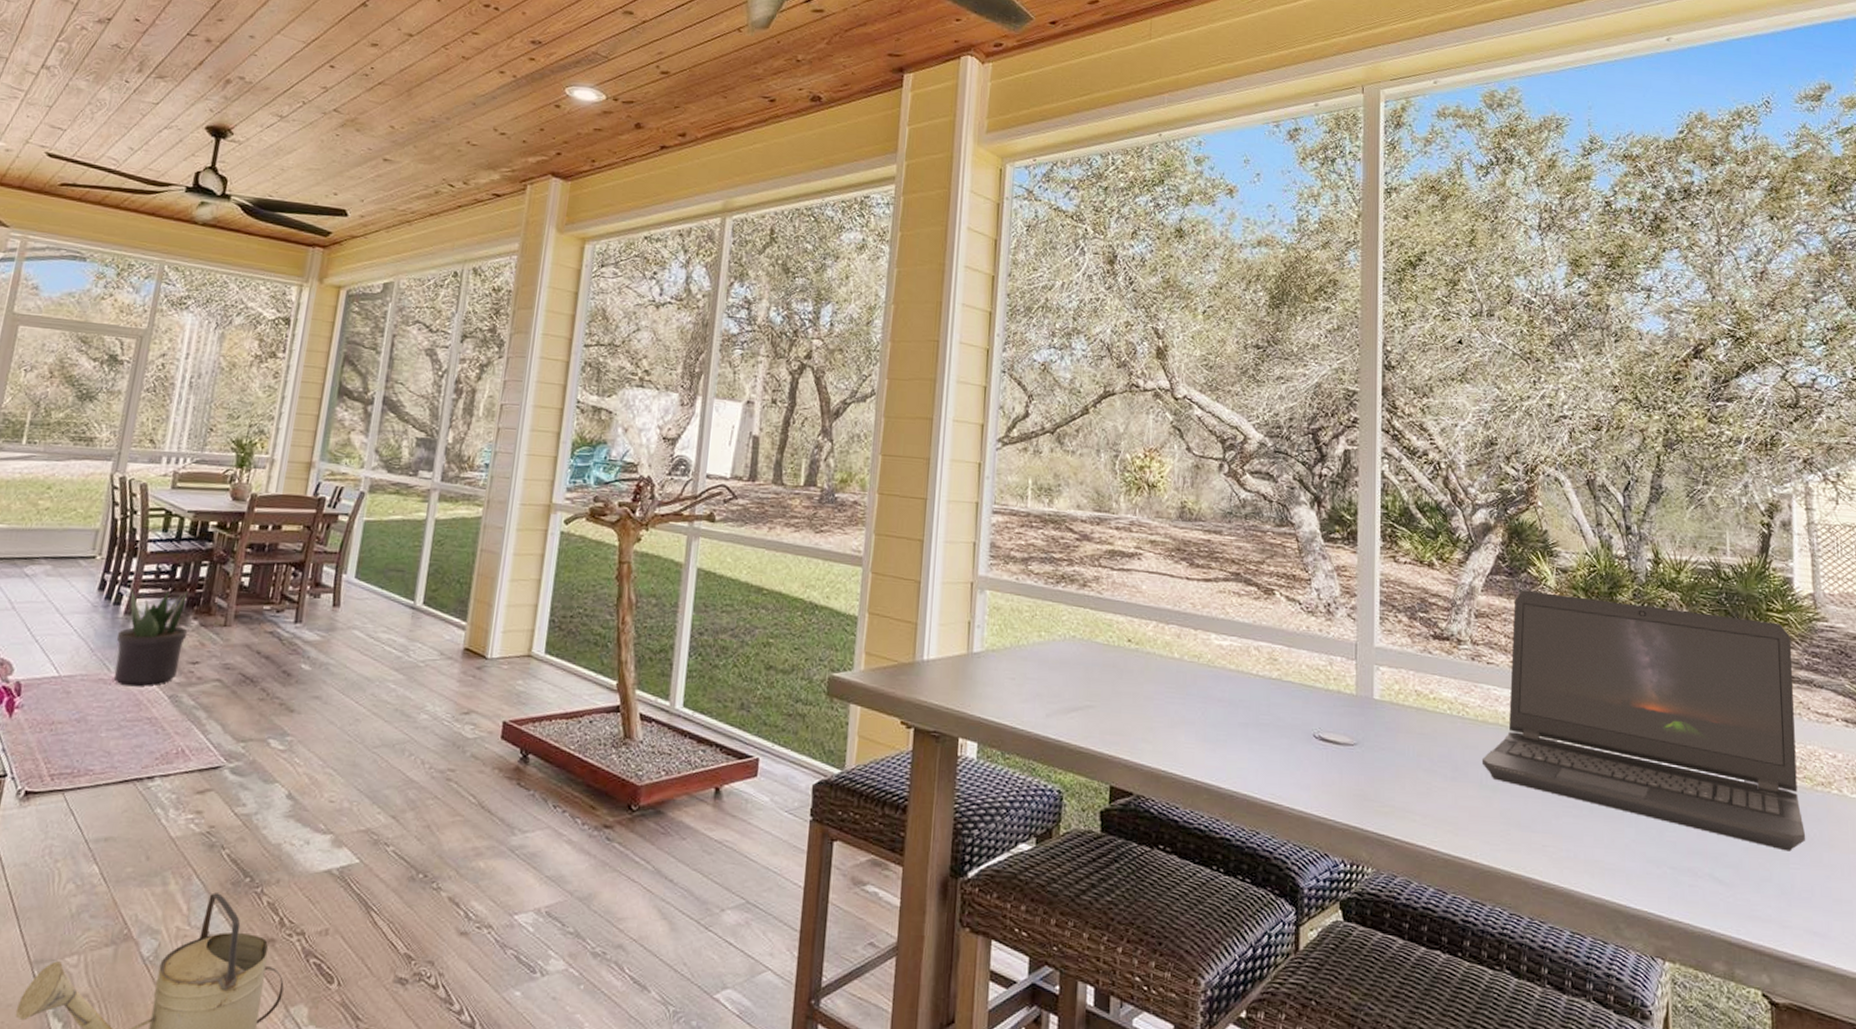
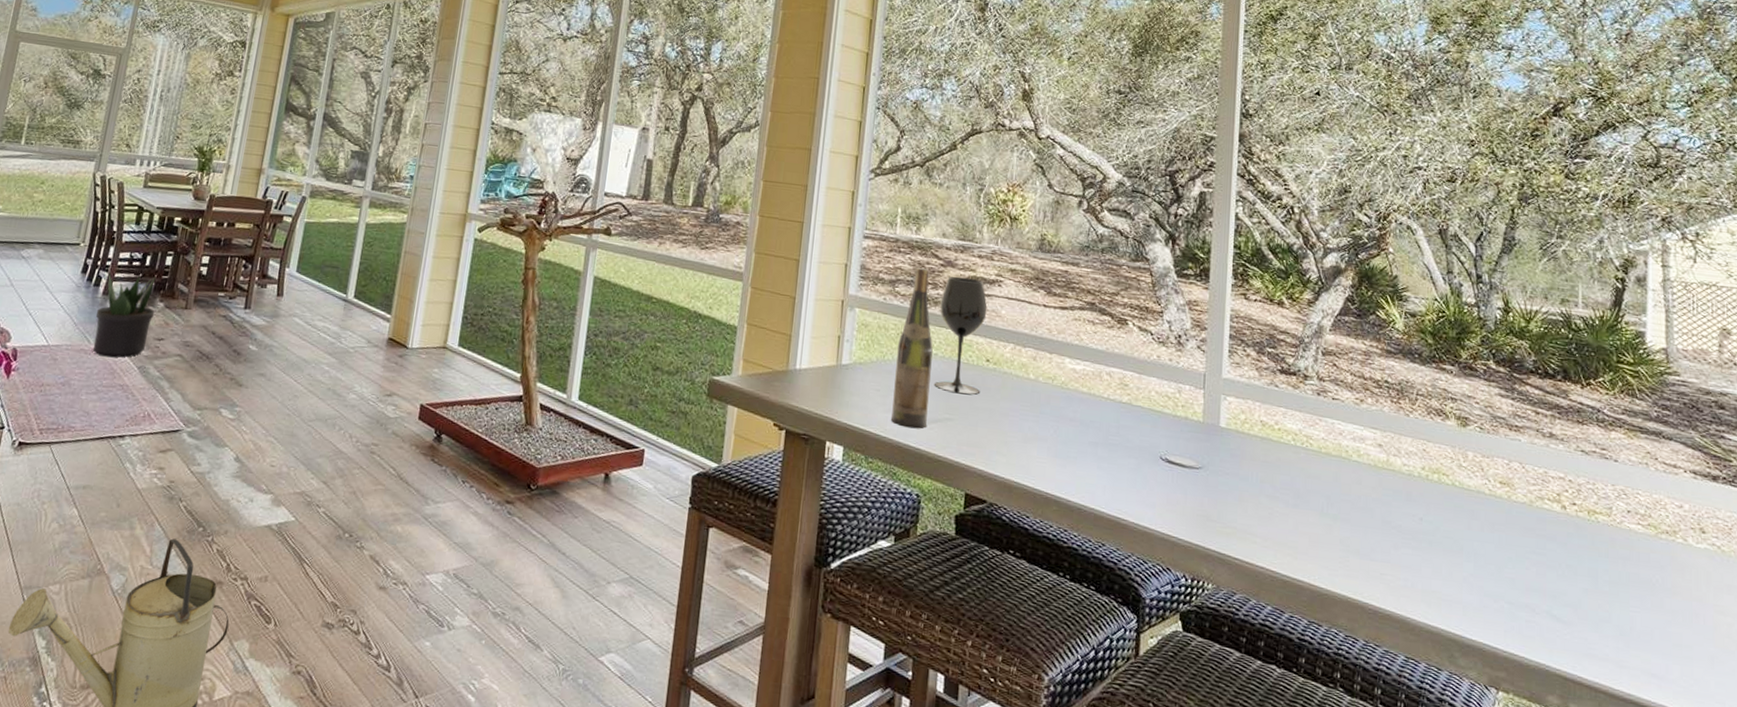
wine bottle: none [1028,543,1071,719] -> present [891,268,933,429]
wineglass: none [1074,550,1127,679] -> present [935,276,988,395]
laptop computer: present [1481,590,1805,852] -> none [1323,331,1647,595]

